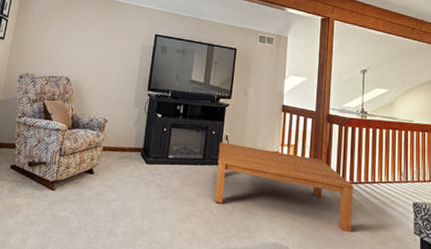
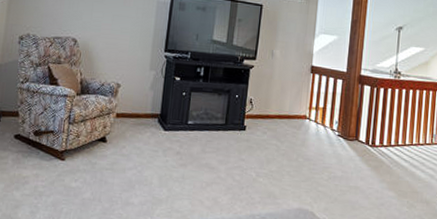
coffee table: present [214,142,354,233] -> none [237,106,383,197]

